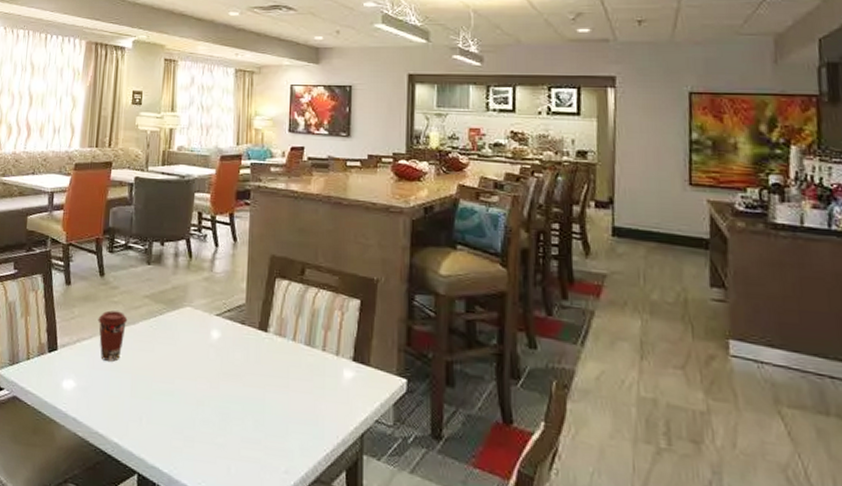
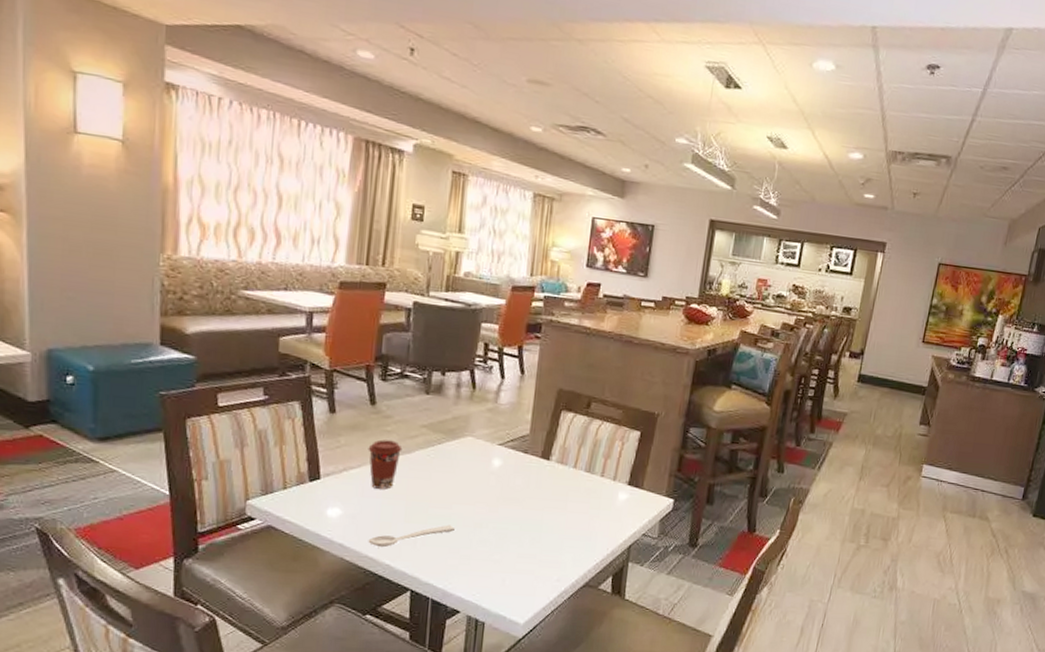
spoon: none [98,401,178,424] -> present [368,525,455,548]

